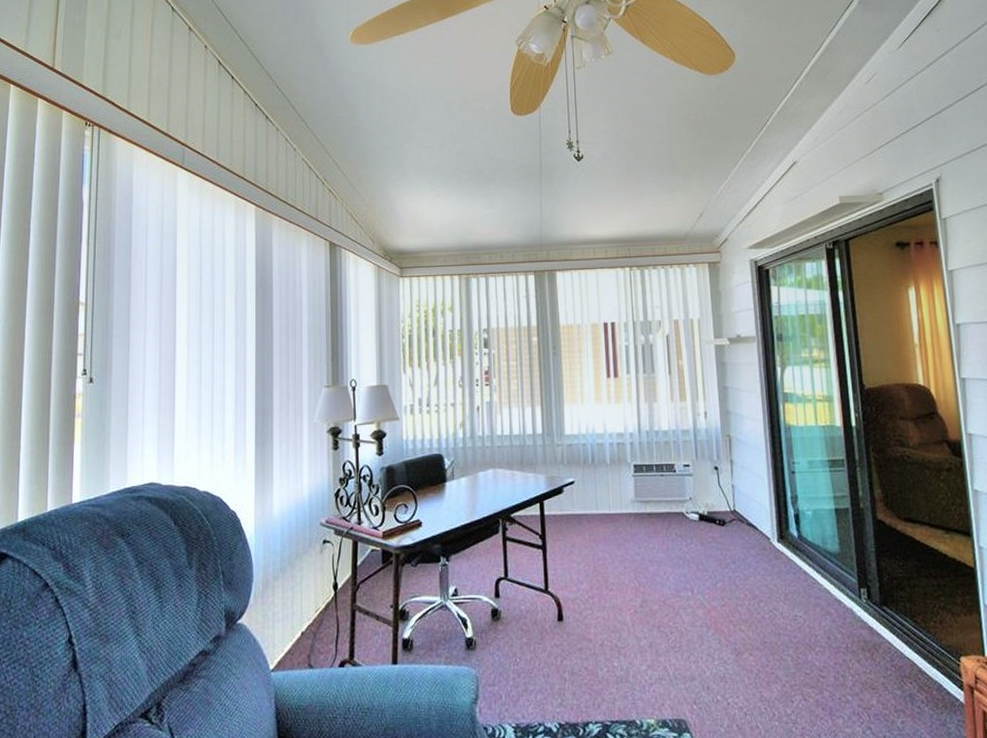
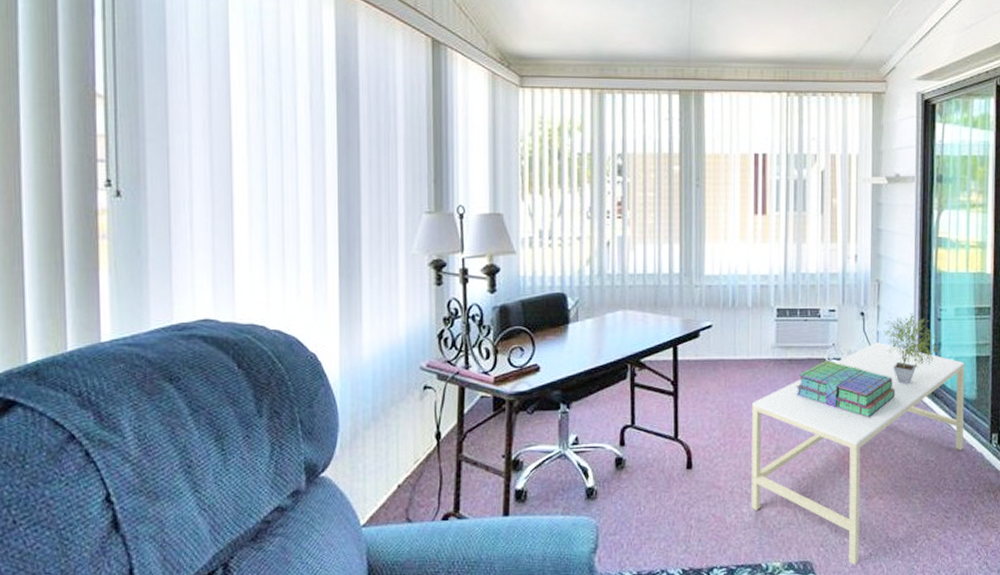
coffee table: none [616,496,831,725] -> present [751,342,965,565]
stack of books: none [657,513,756,572] -> present [795,360,896,418]
potted plant: none [738,466,795,538] -> present [884,313,938,385]

